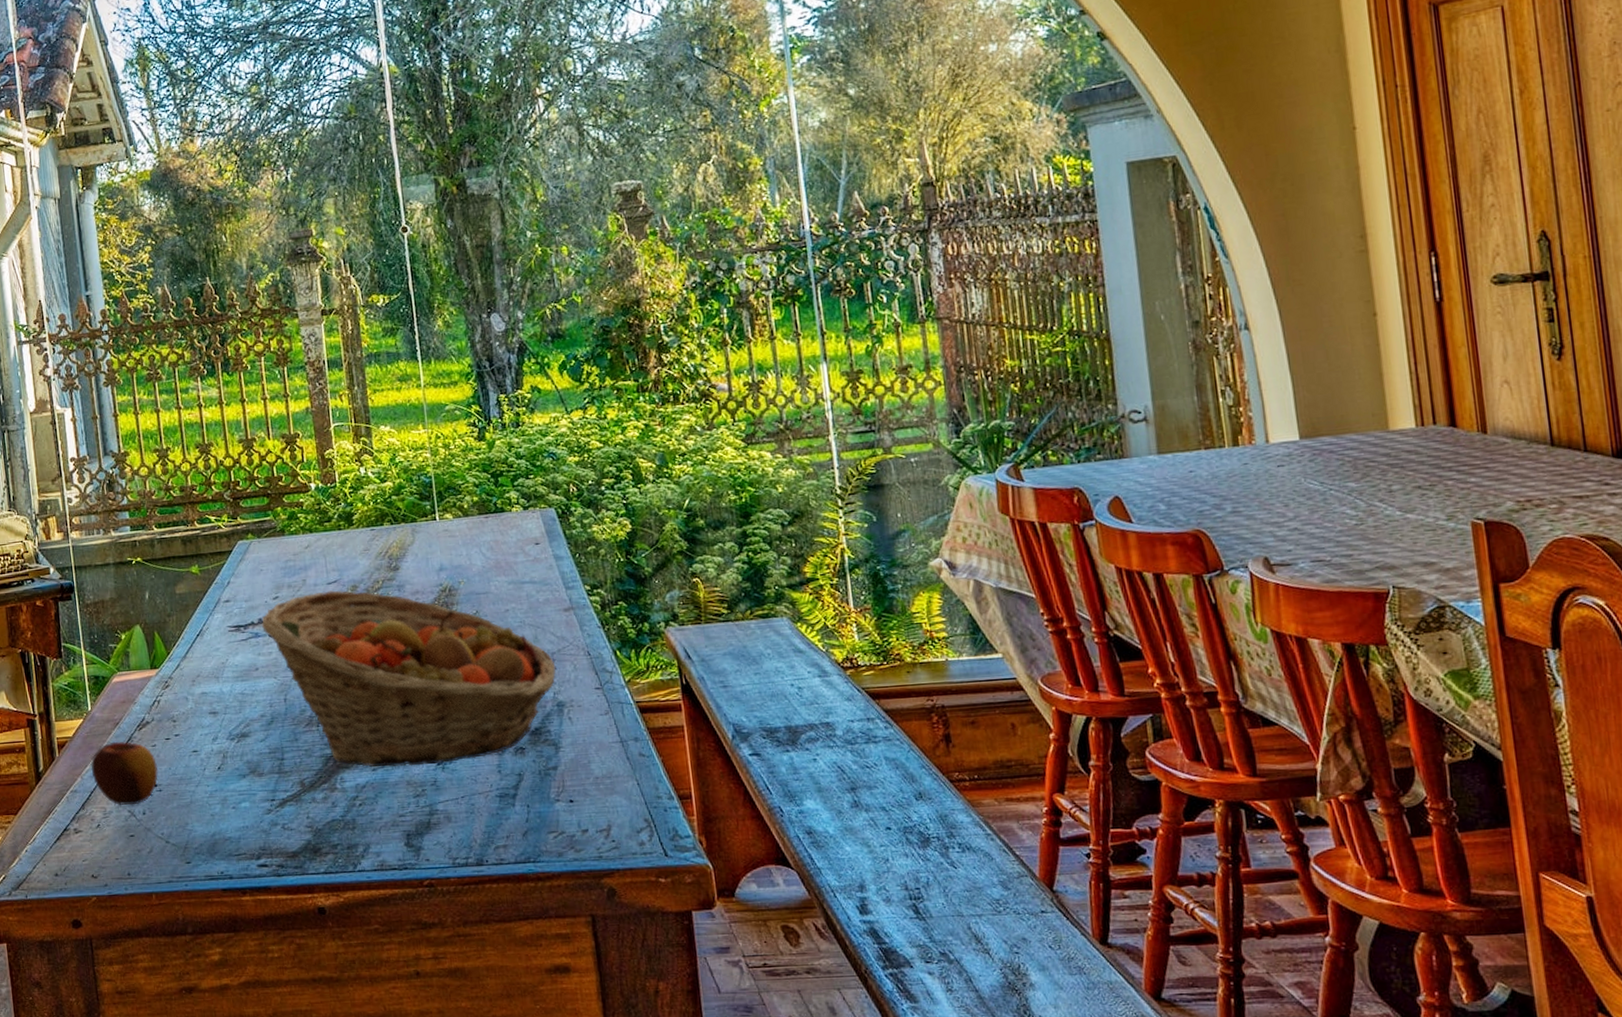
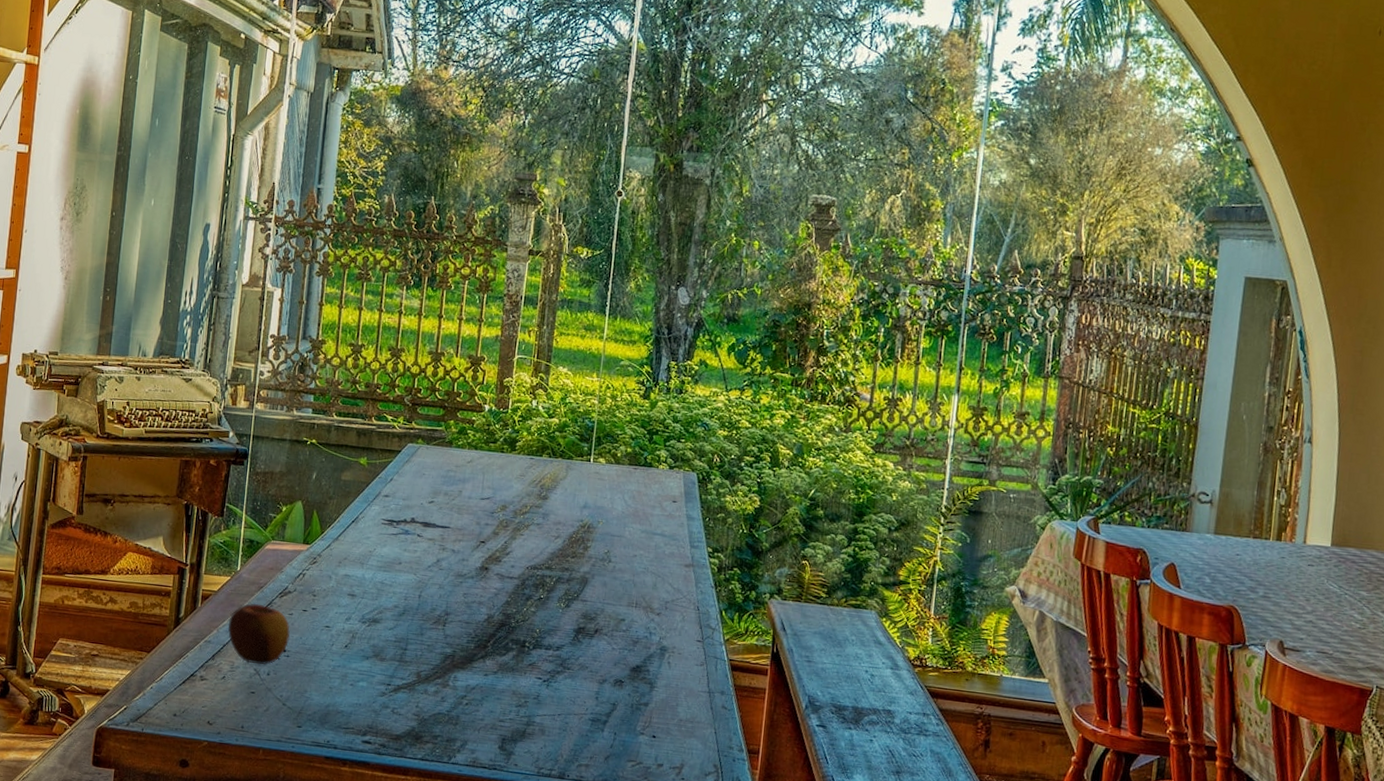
fruit basket: present [261,590,556,768] -> none [412,504,667,682]

